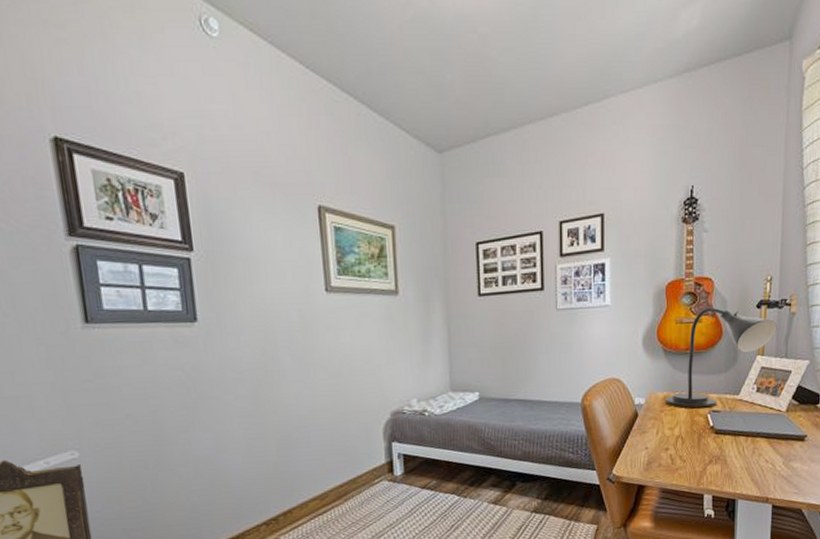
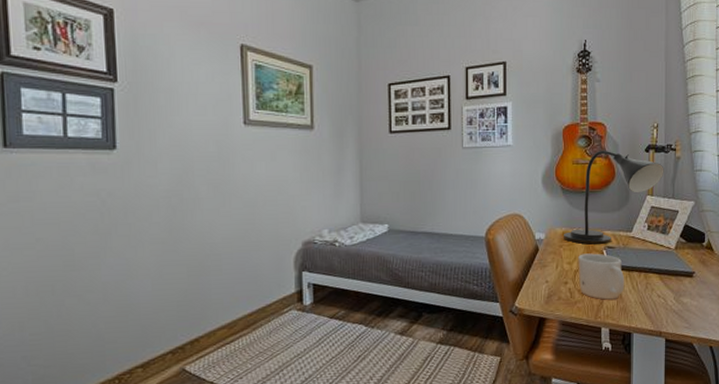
mug: none [680,417,731,466] -> present [578,253,625,300]

